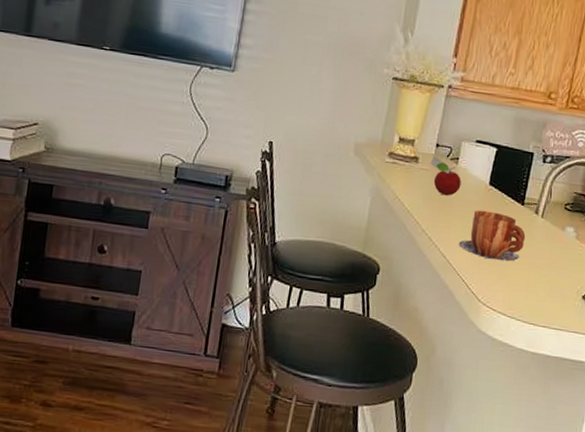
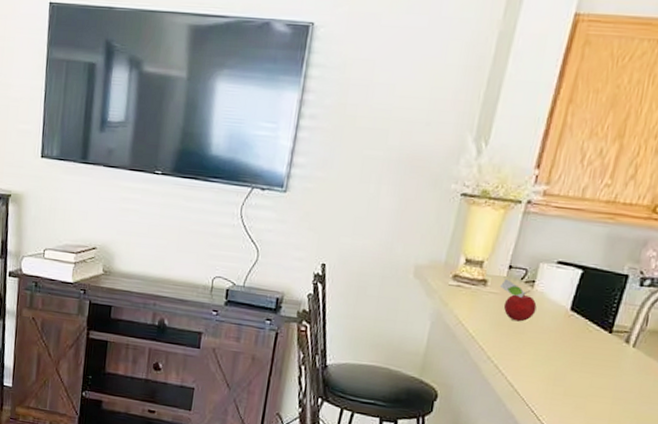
mug: present [459,210,526,262] -> none [530,337,612,394]

